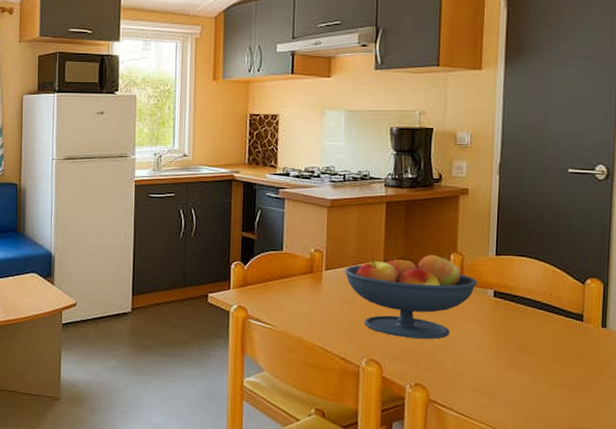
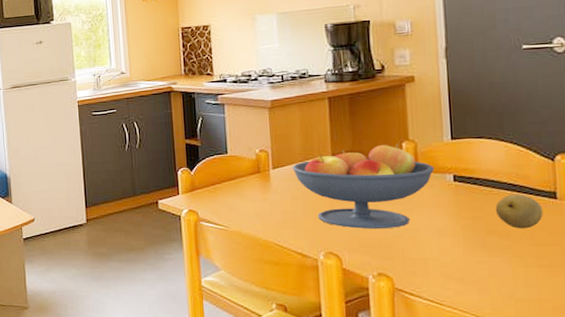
fruit: none [528,313,570,348] -> present [495,194,543,229]

